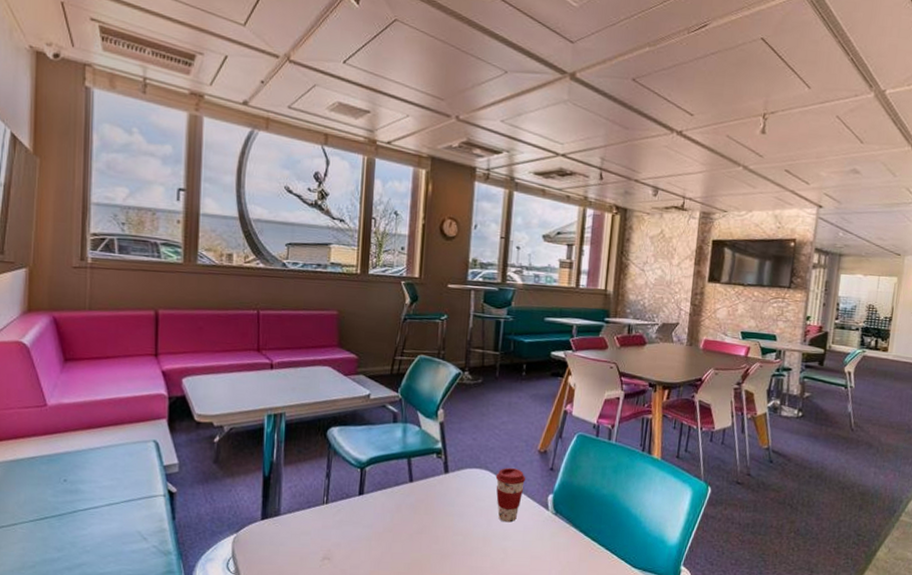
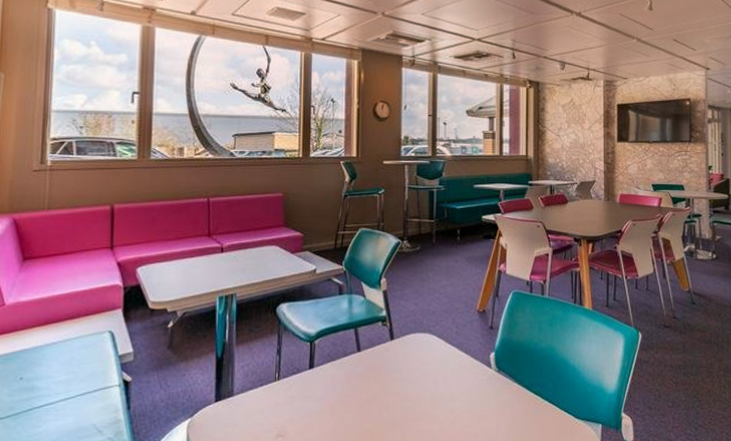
coffee cup: present [495,467,526,523] -> none [439,329,468,384]

